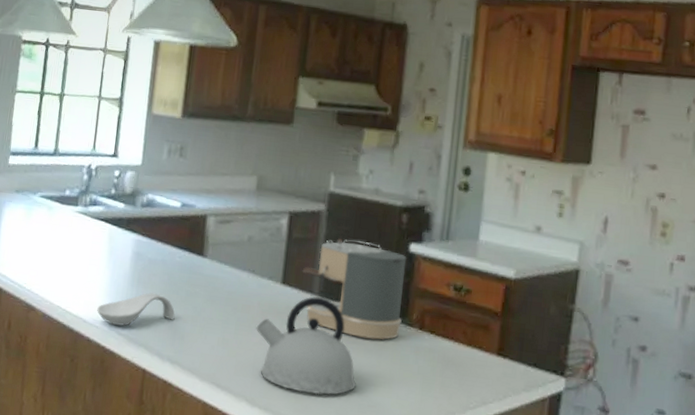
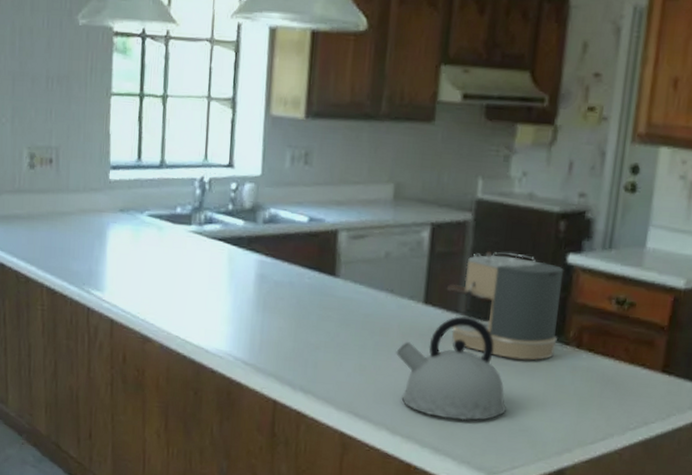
spoon rest: present [97,292,175,326] -> none [220,318,306,355]

